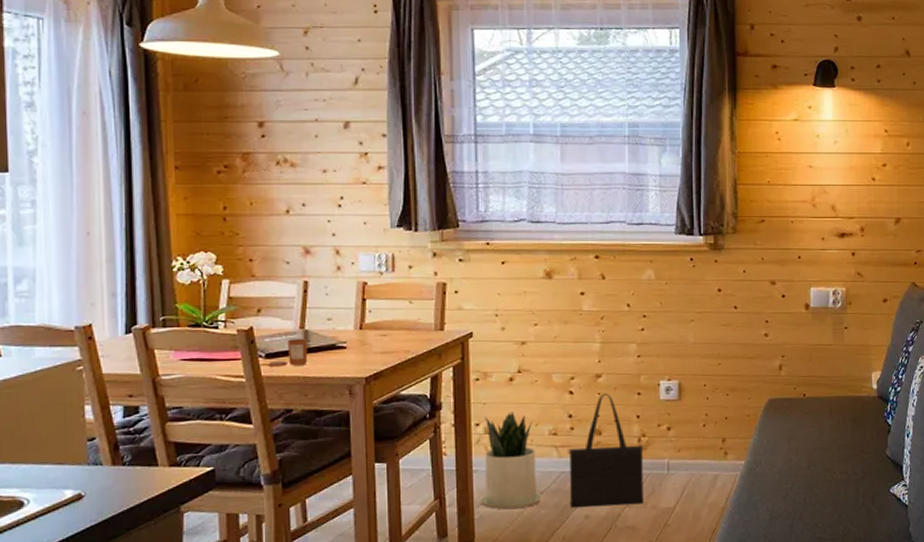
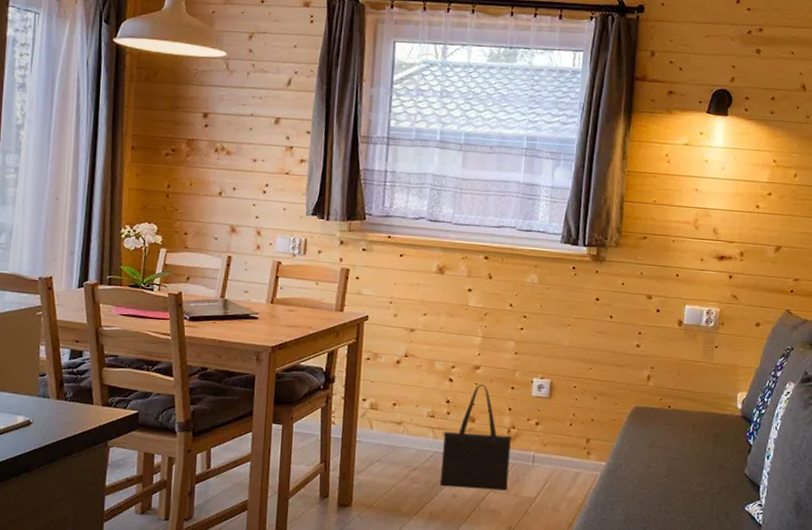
candle: present [267,338,308,368] -> none [190,306,226,330]
planter: present [479,412,542,510] -> none [359,391,416,481]

